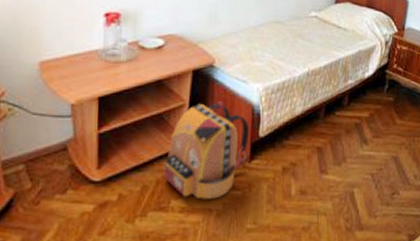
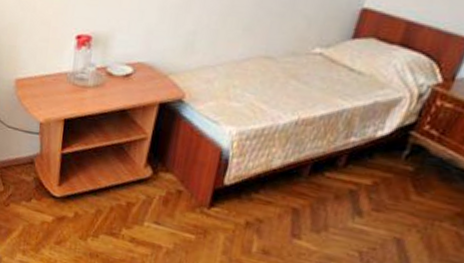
backpack: present [163,100,250,199] -> none [118,138,215,237]

